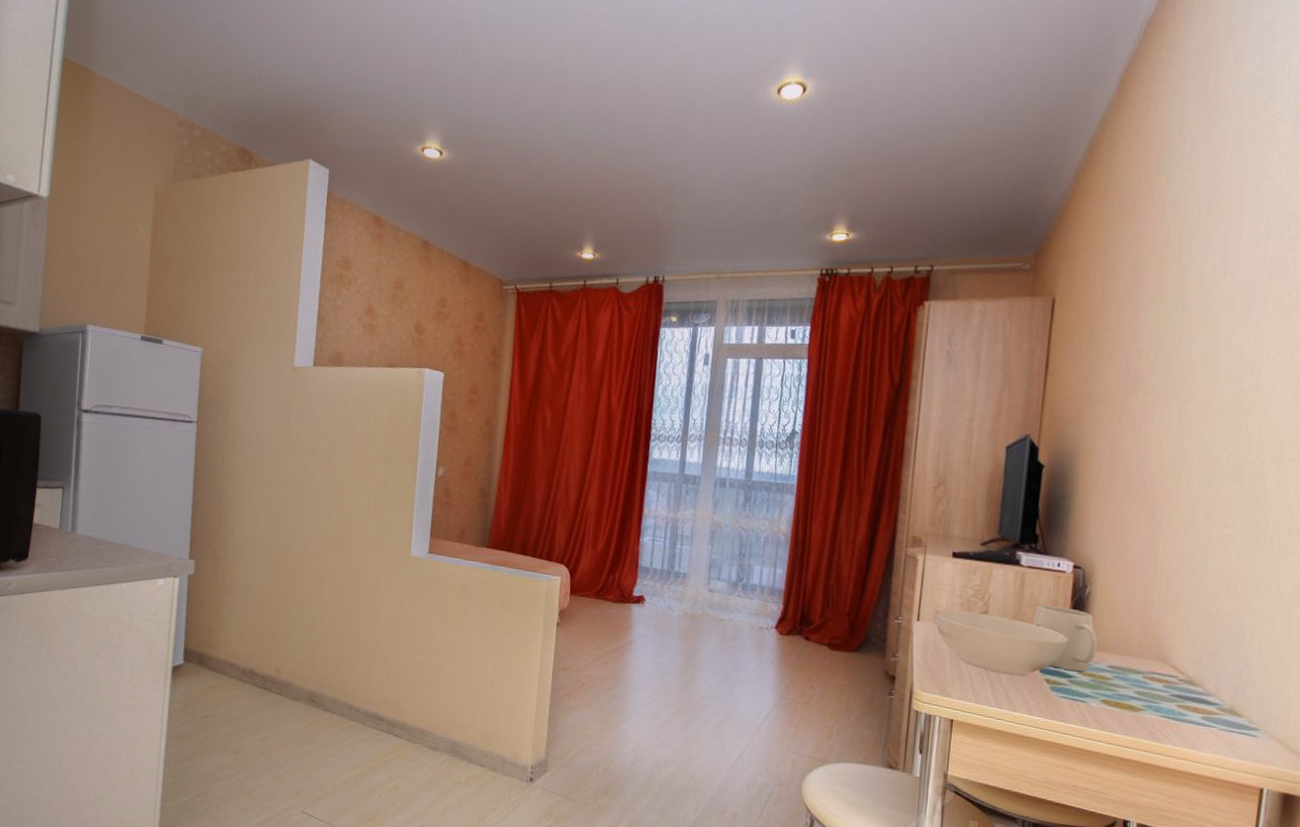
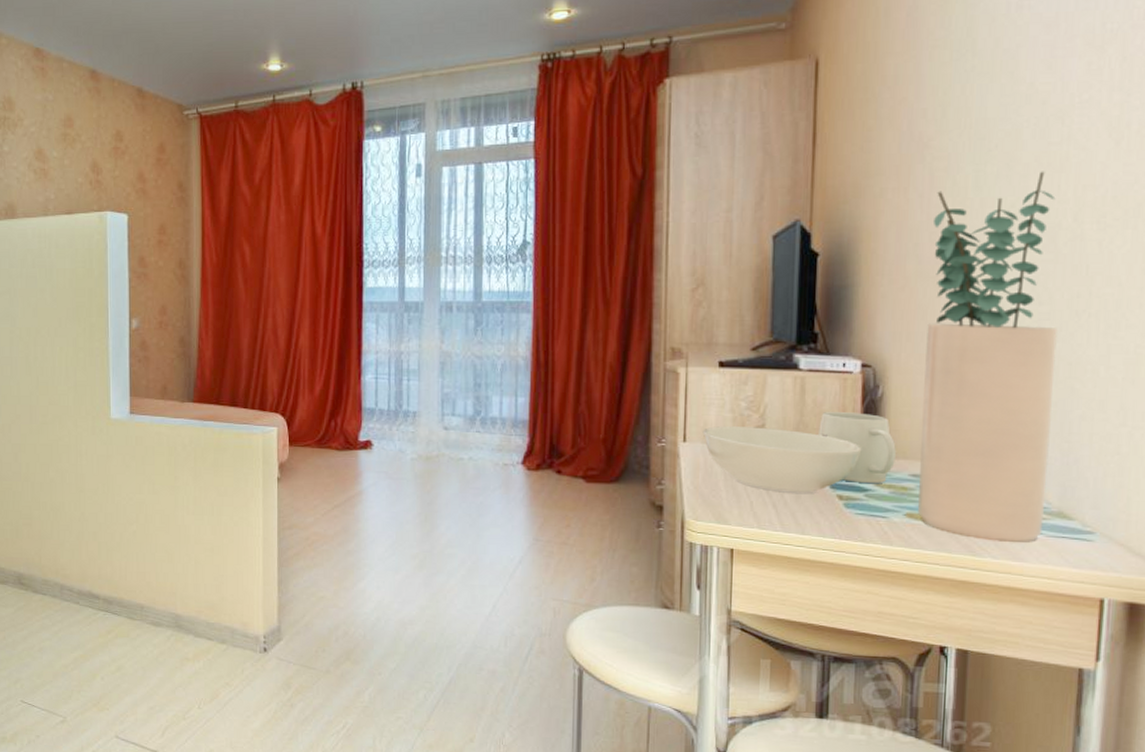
vase: none [1112,413,1244,734] -> present [918,171,1058,542]

